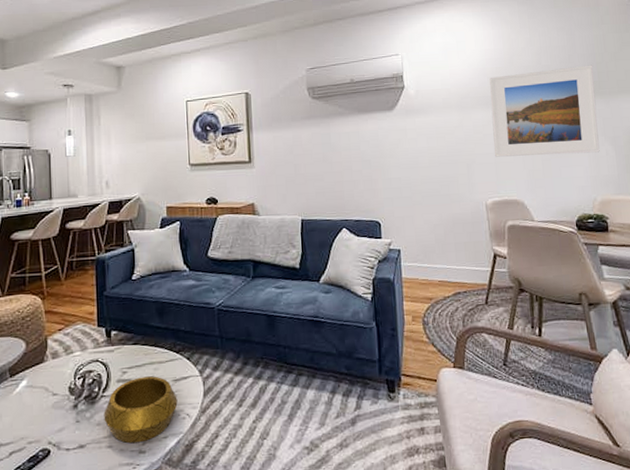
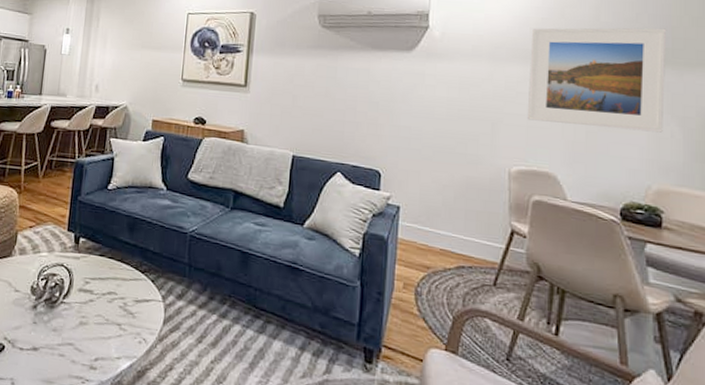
decorative bowl: present [104,376,178,444] -> none [60,290,136,358]

